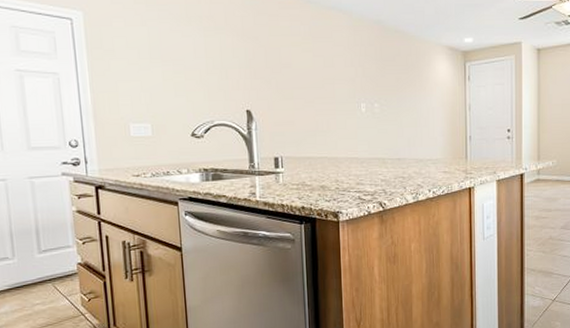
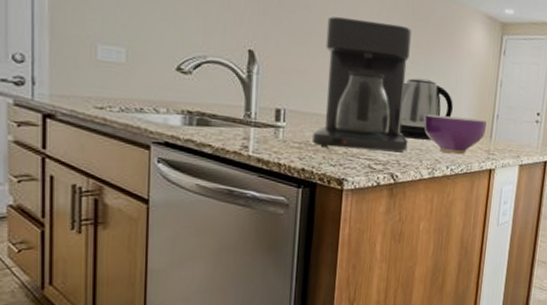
coffee maker: none [308,68,391,185] -> present [312,16,412,152]
kettle: none [381,113,429,169] -> present [399,77,454,140]
bowl: none [403,142,461,177] -> present [423,114,487,154]

